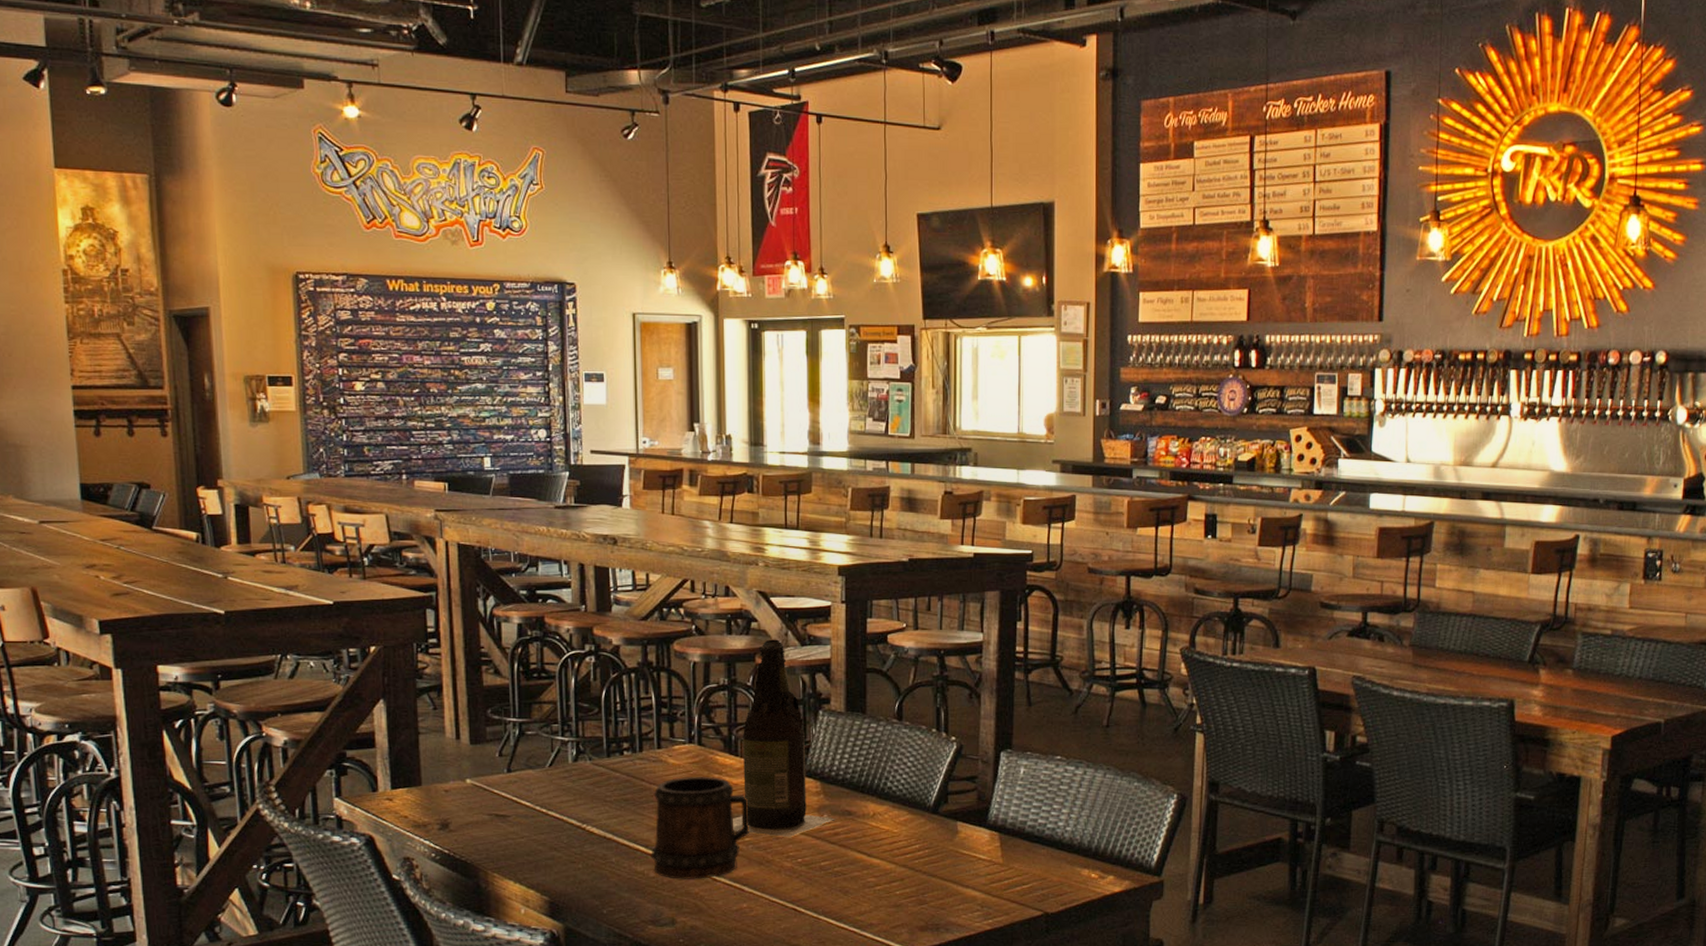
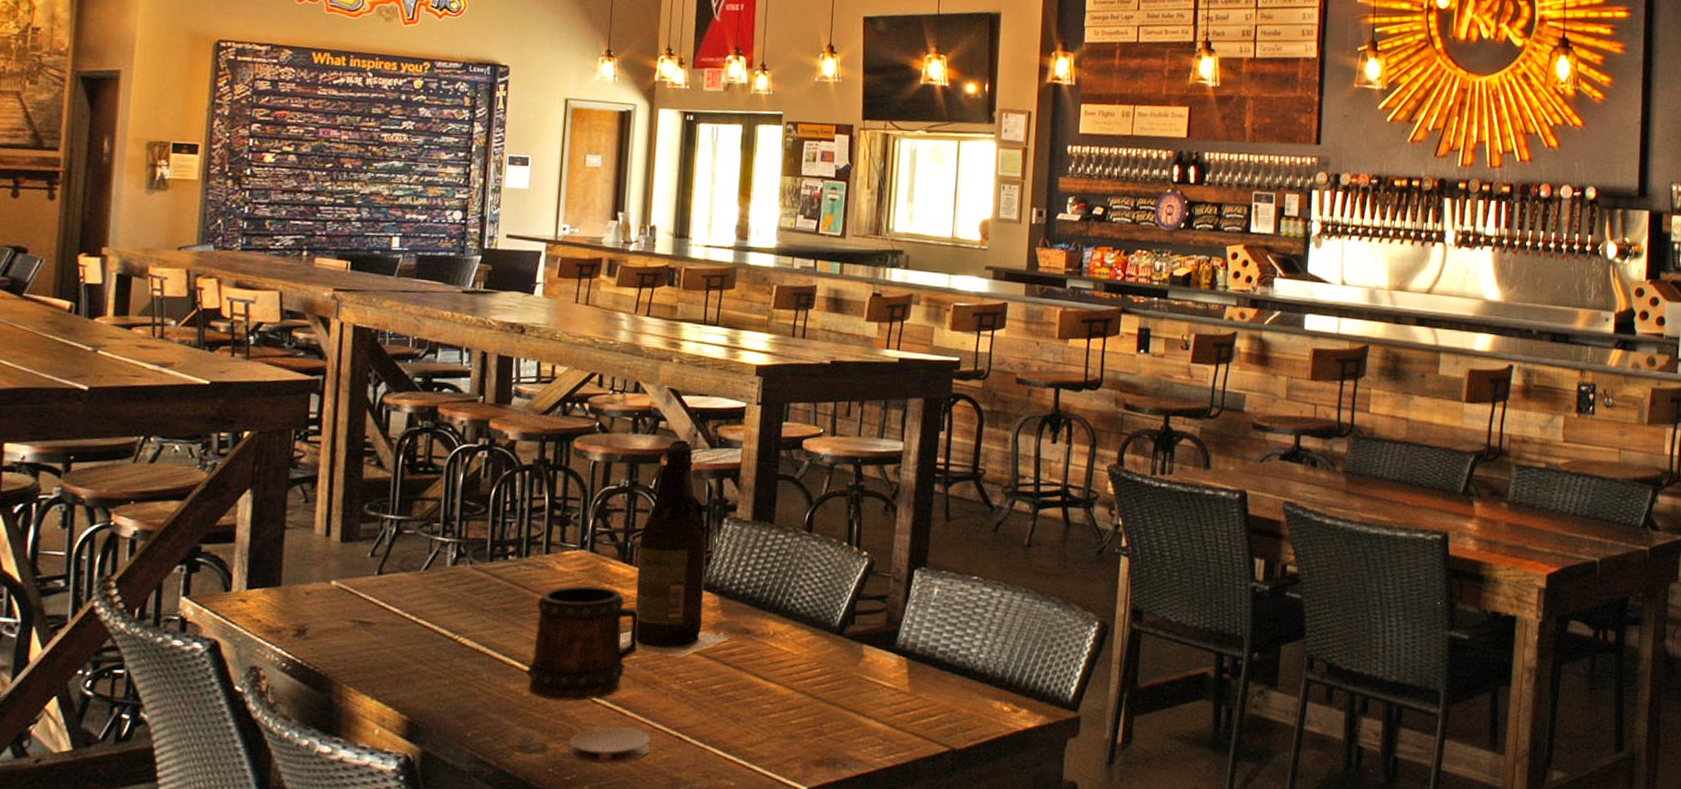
coaster: none [695,901,768,934] -> present [568,726,650,764]

